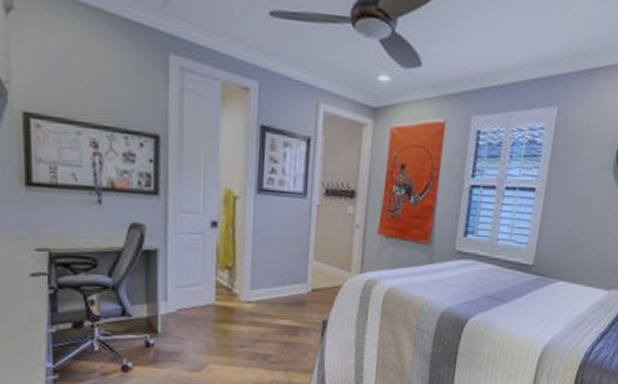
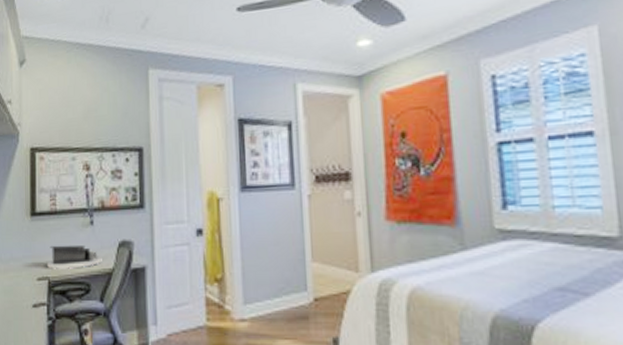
desk organizer: none [46,218,111,244] -> present [46,244,102,269]

